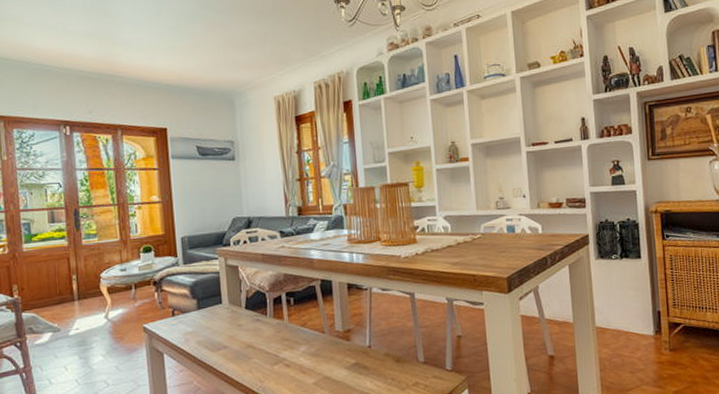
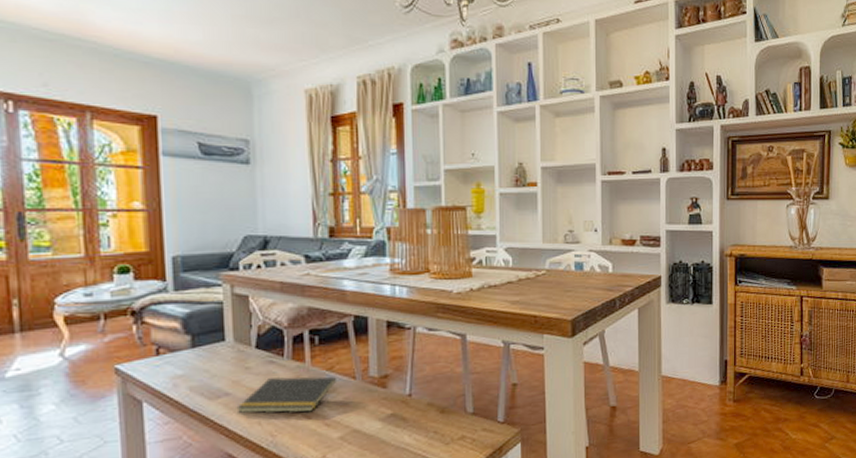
notepad: none [232,331,309,363] -> present [236,376,336,414]

